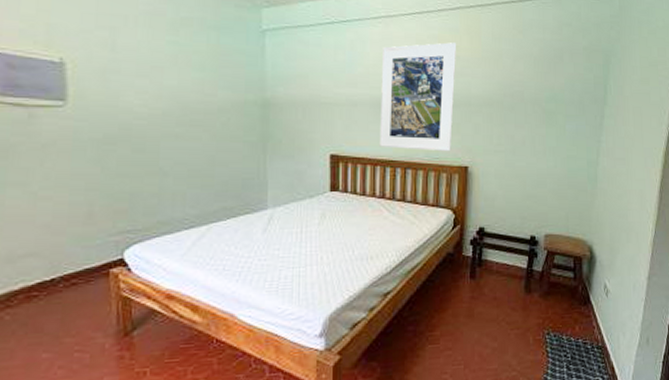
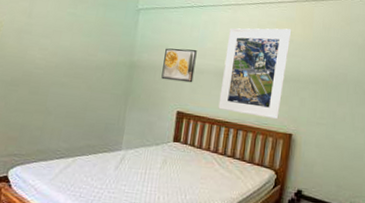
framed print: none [305,76,346,119] -> present [161,48,197,83]

